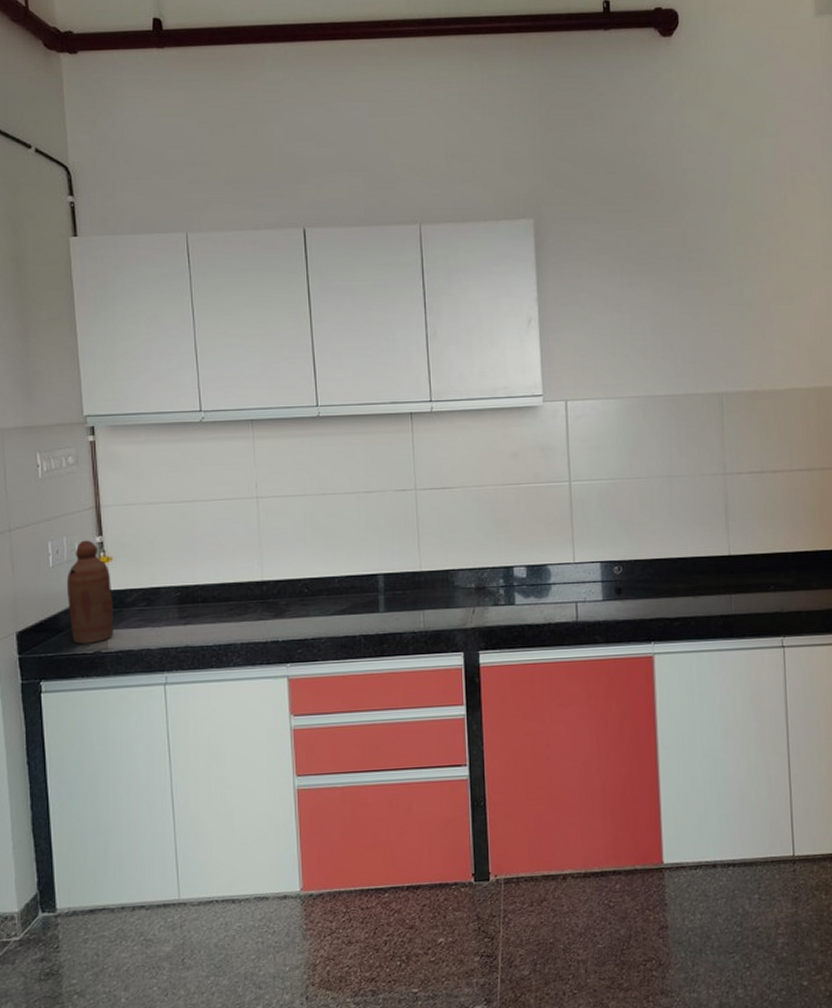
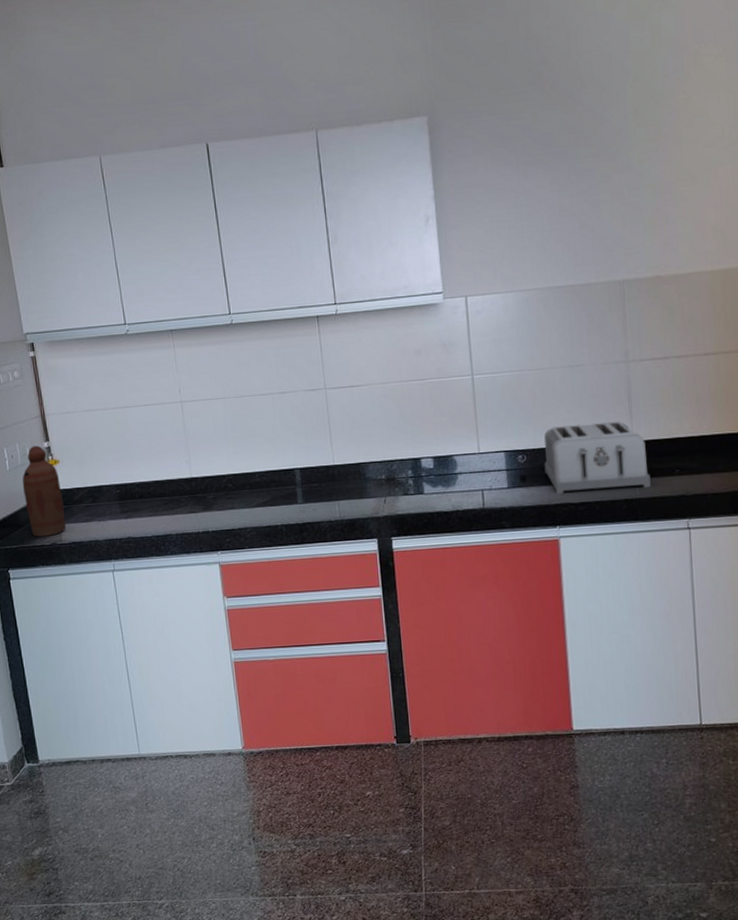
toaster: none [640,534,746,609] -> present [544,421,651,495]

